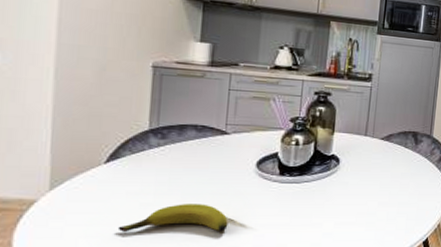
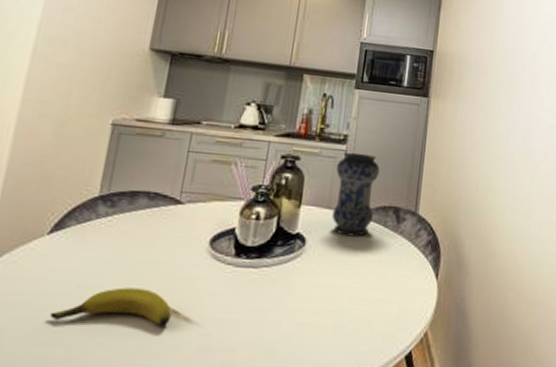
vase: none [361,88,400,156] -> present [332,152,380,237]

